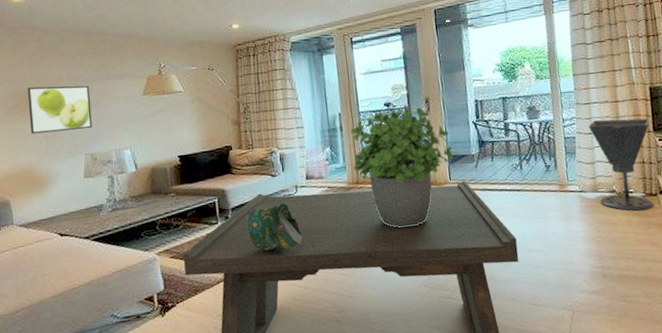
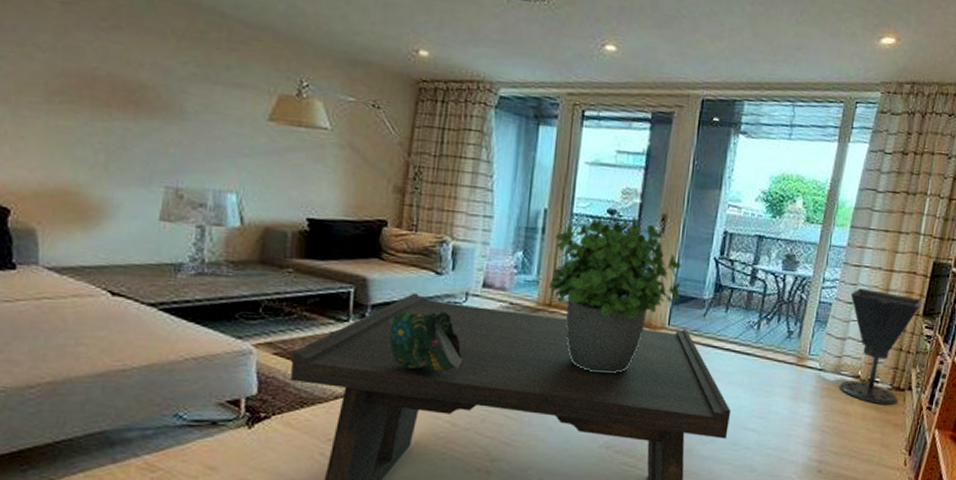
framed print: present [27,85,92,134] -> none [82,67,186,151]

